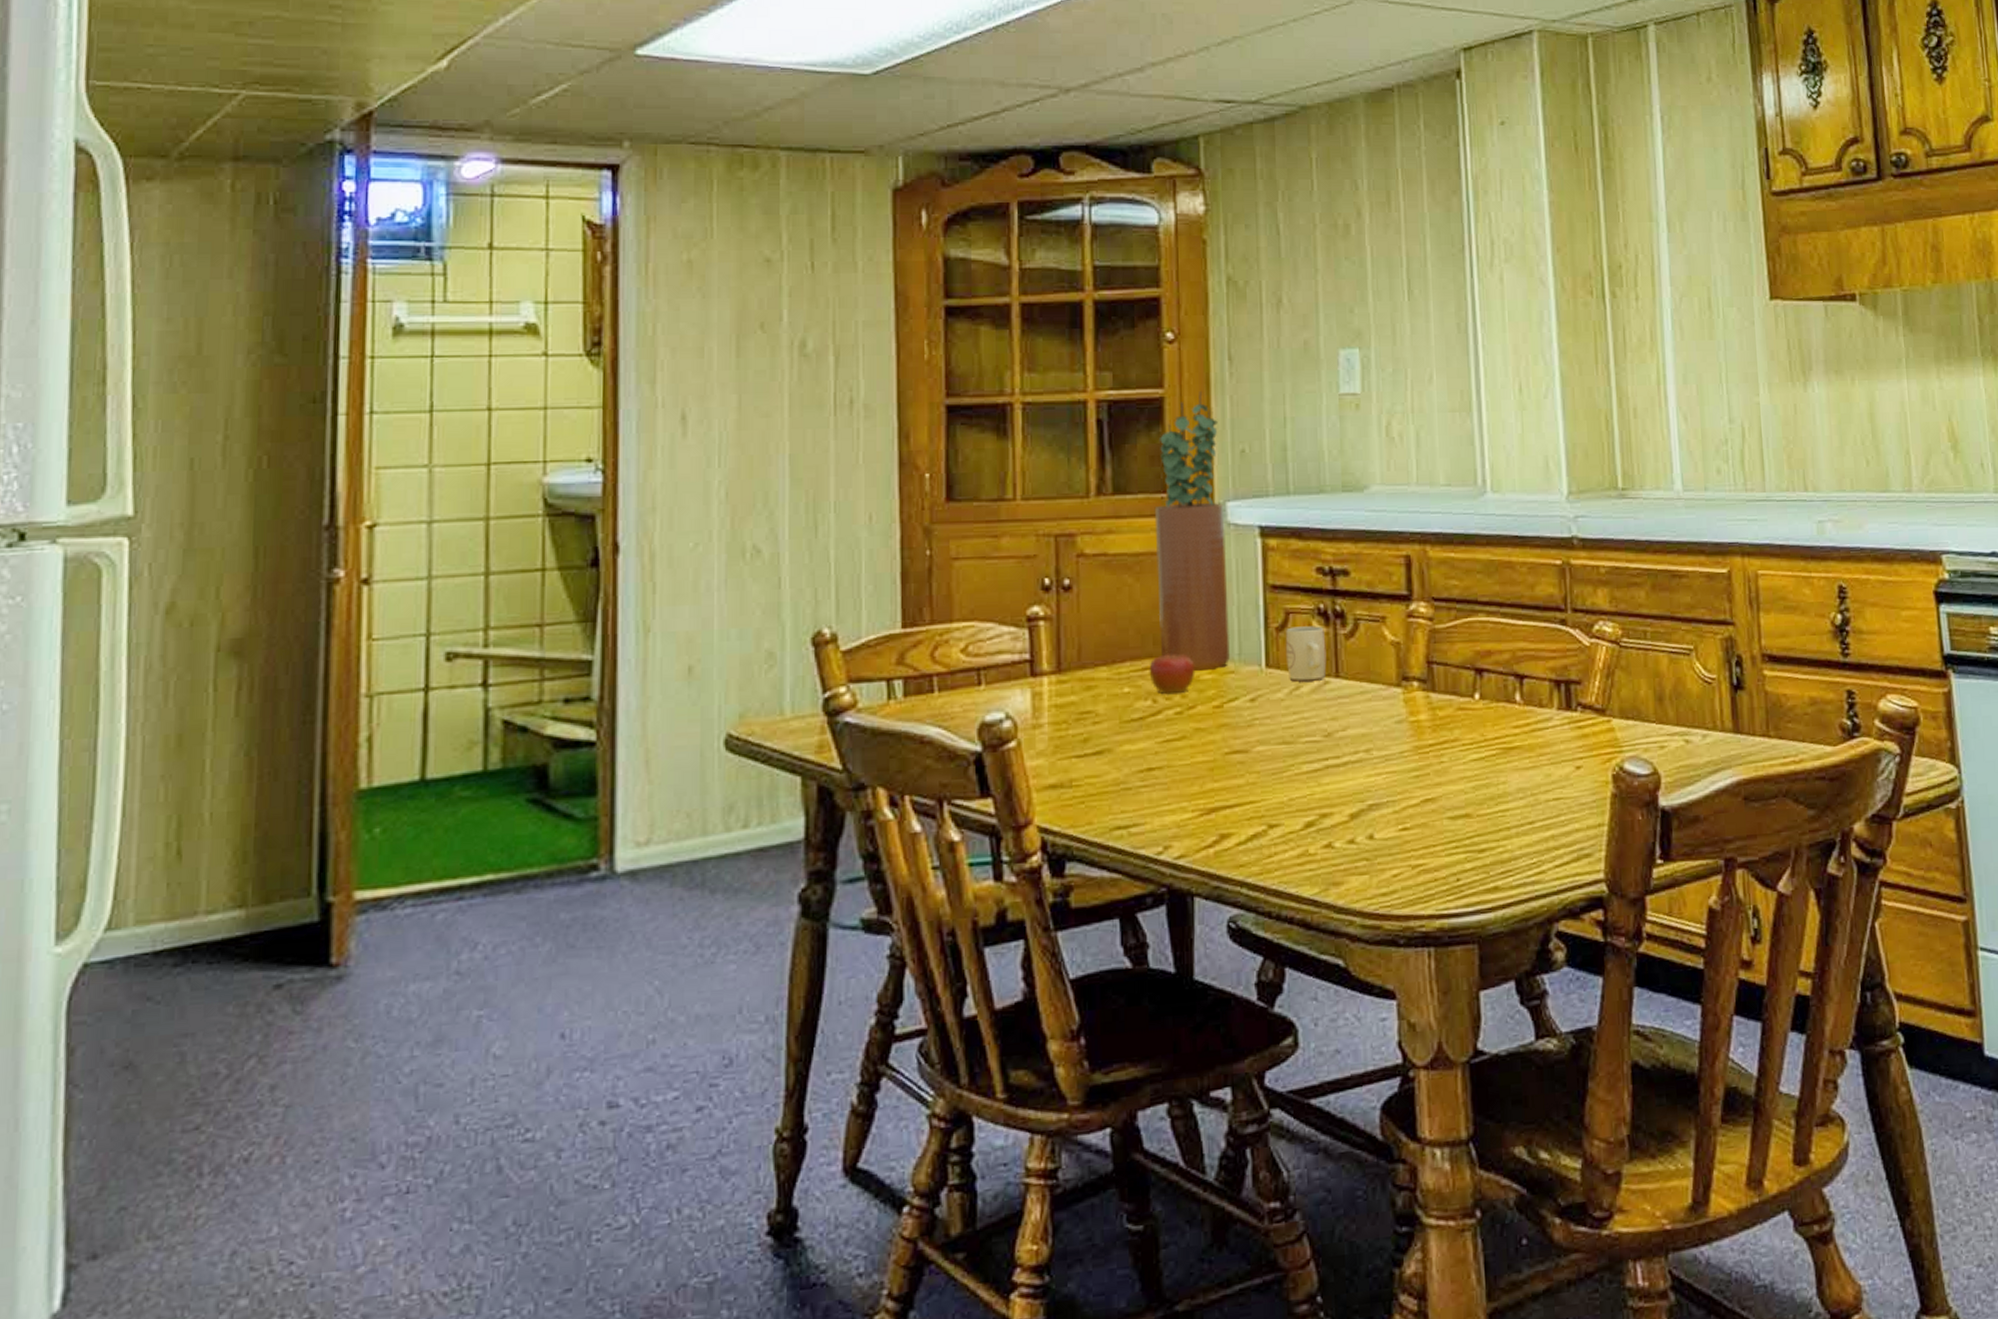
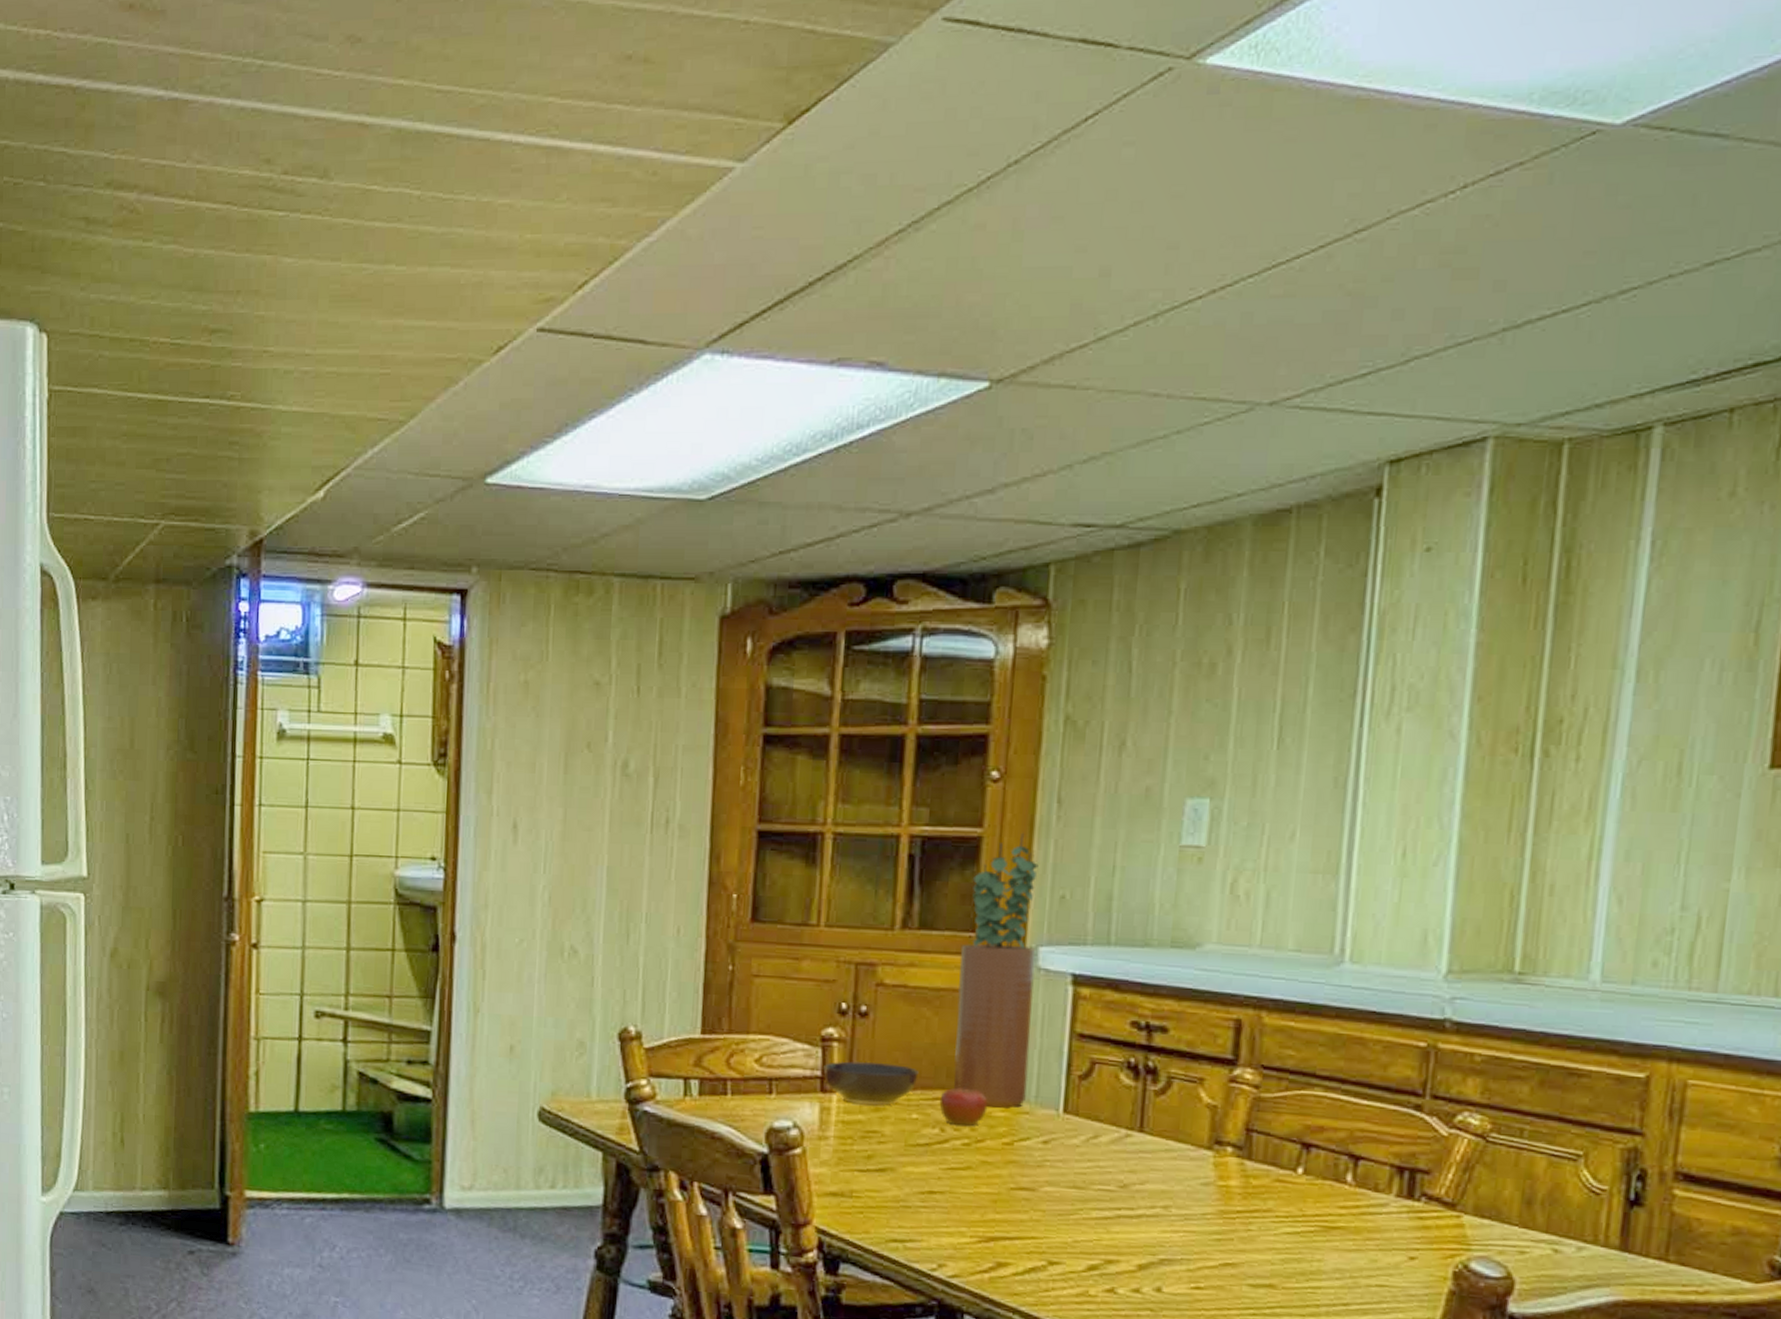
bowl: none [1032,637,1126,685] -> present [823,1061,919,1106]
mug: present [1285,626,1327,682] -> none [1086,1077,1133,1133]

